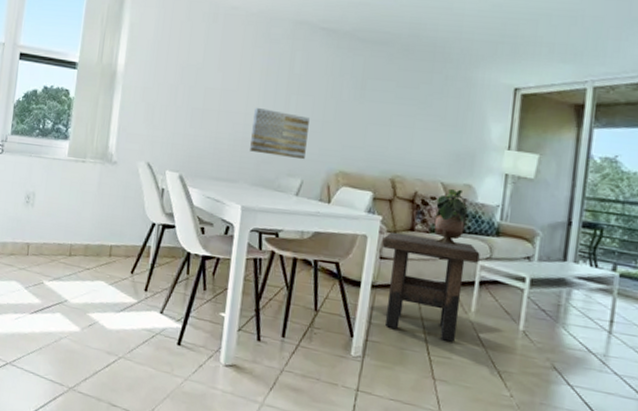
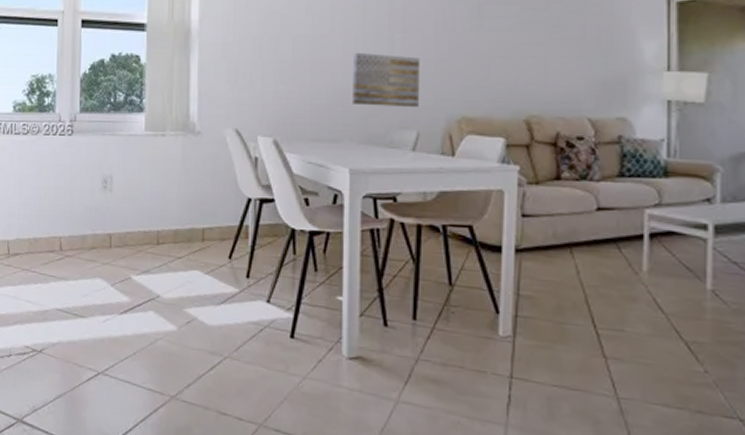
side table: present [382,231,480,342] -> none [522,183,646,310]
potted plant: present [434,188,468,246] -> none [584,124,625,193]

